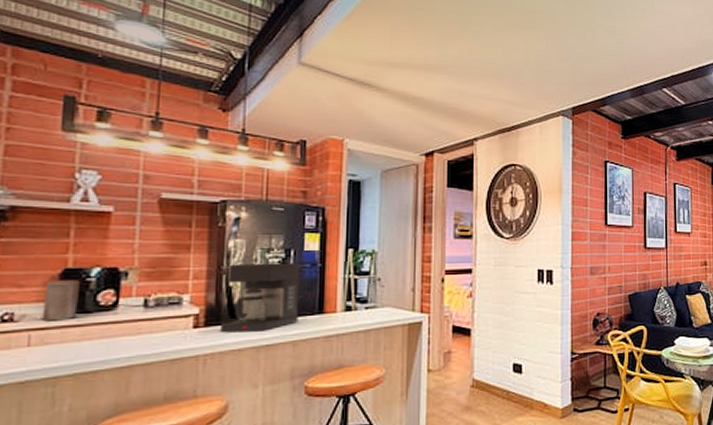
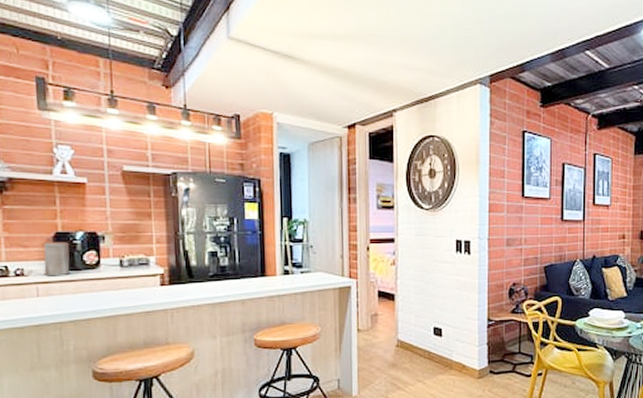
coffee maker: present [219,262,300,333] -> none [181,230,245,291]

